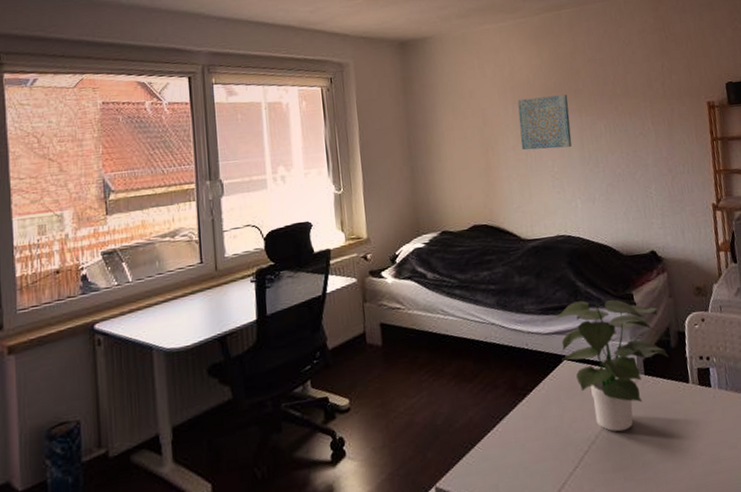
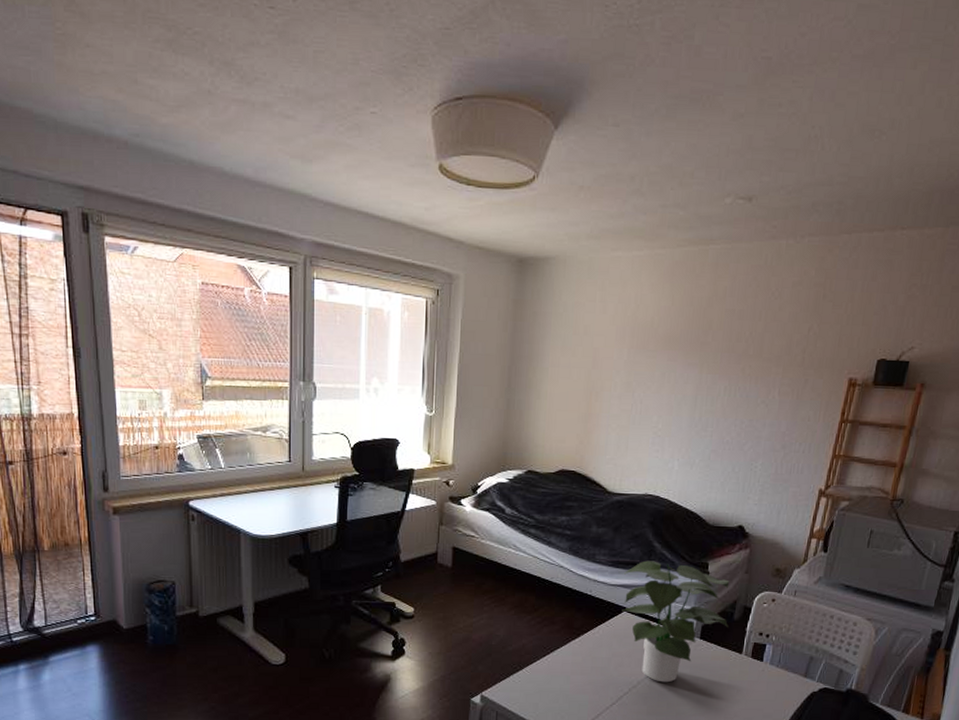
wall art: present [517,94,572,151] -> none [628,344,692,404]

